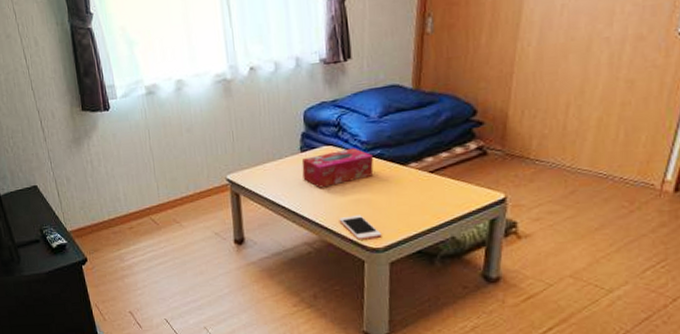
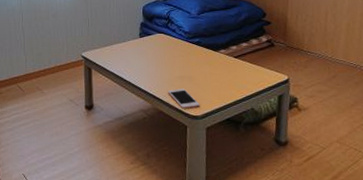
tissue box: present [301,148,374,188] -> none [140,36,194,66]

